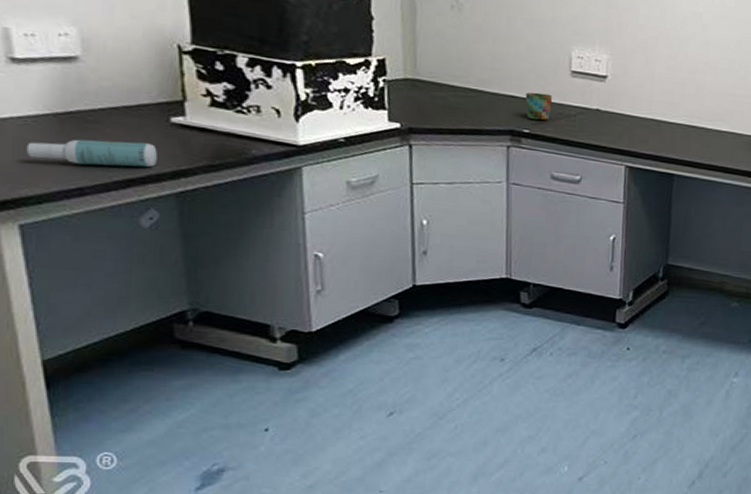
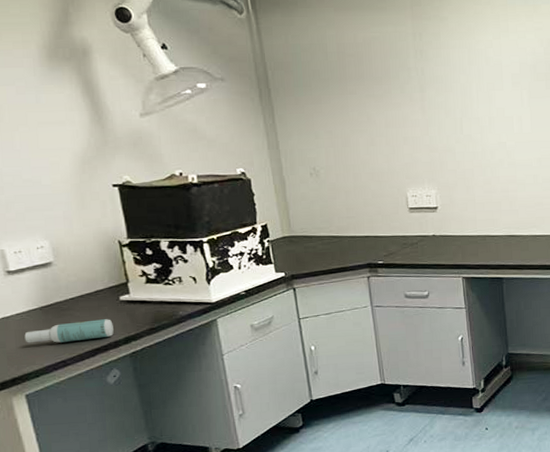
mug: present [525,92,553,120] -> none [376,229,398,252]

